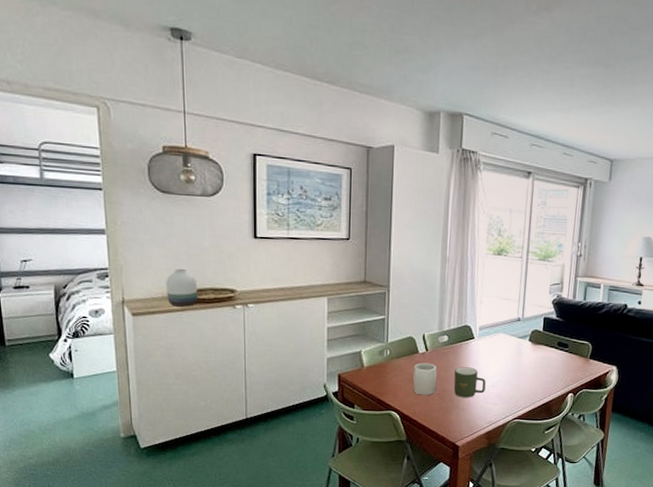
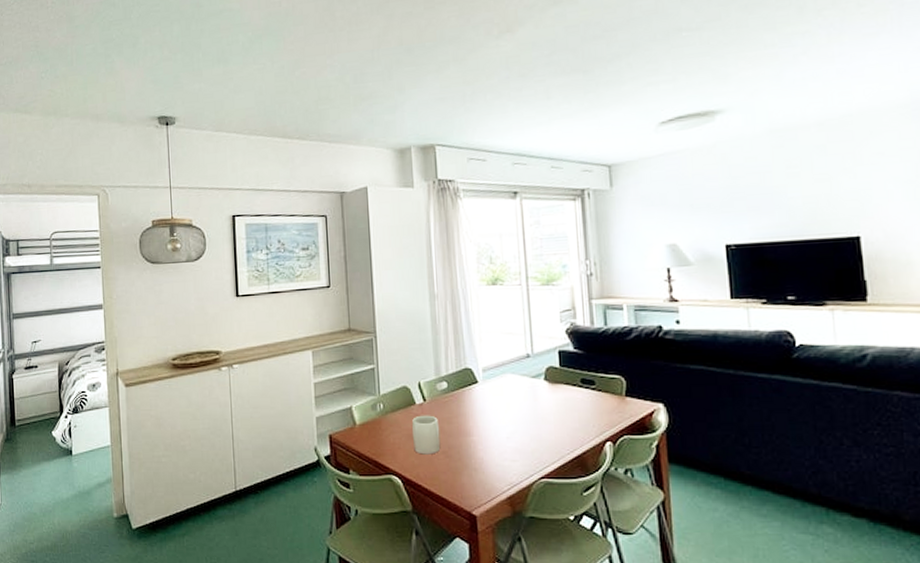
vase: present [166,269,199,307] -> none [156,335,186,374]
mug: present [453,367,486,399] -> none [460,417,499,456]

